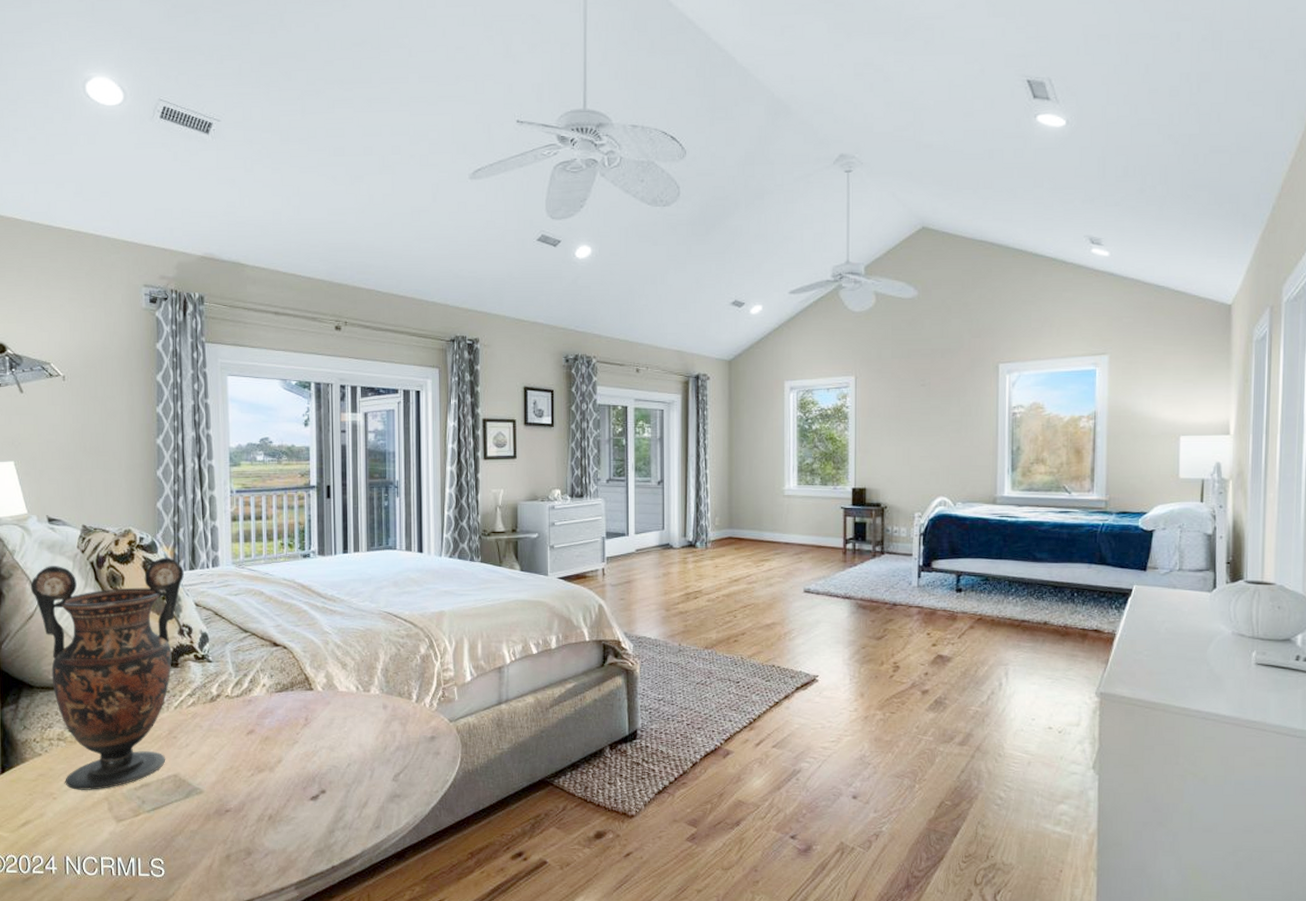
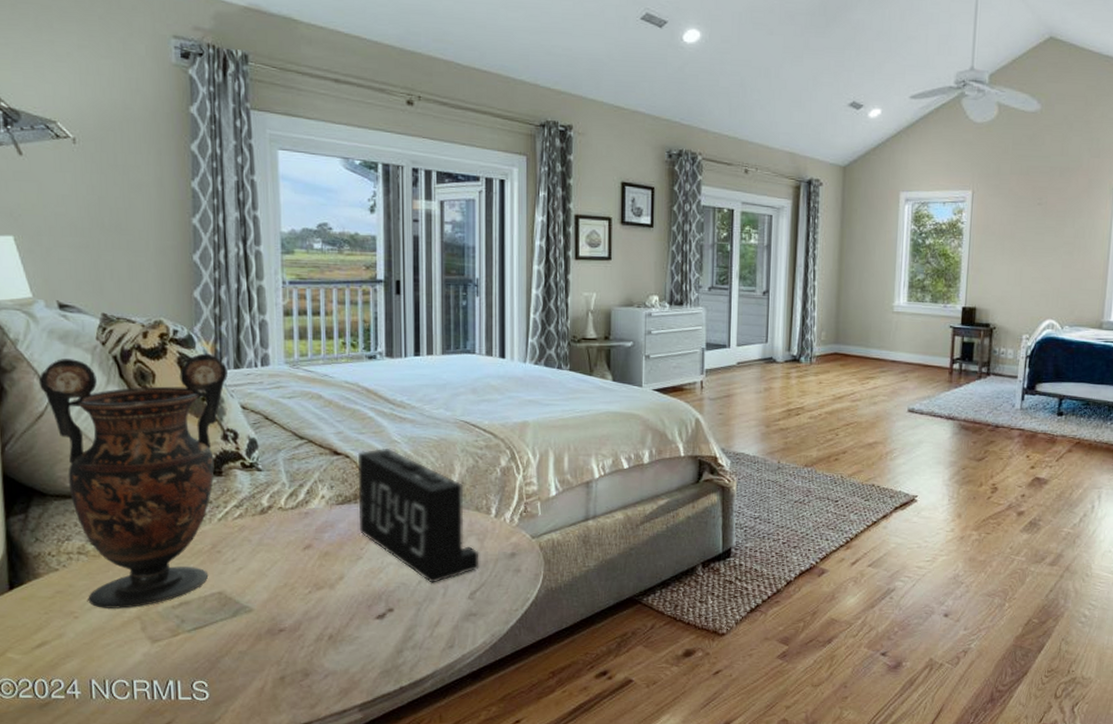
alarm clock: none [293,638,402,766] -> present [357,448,479,583]

